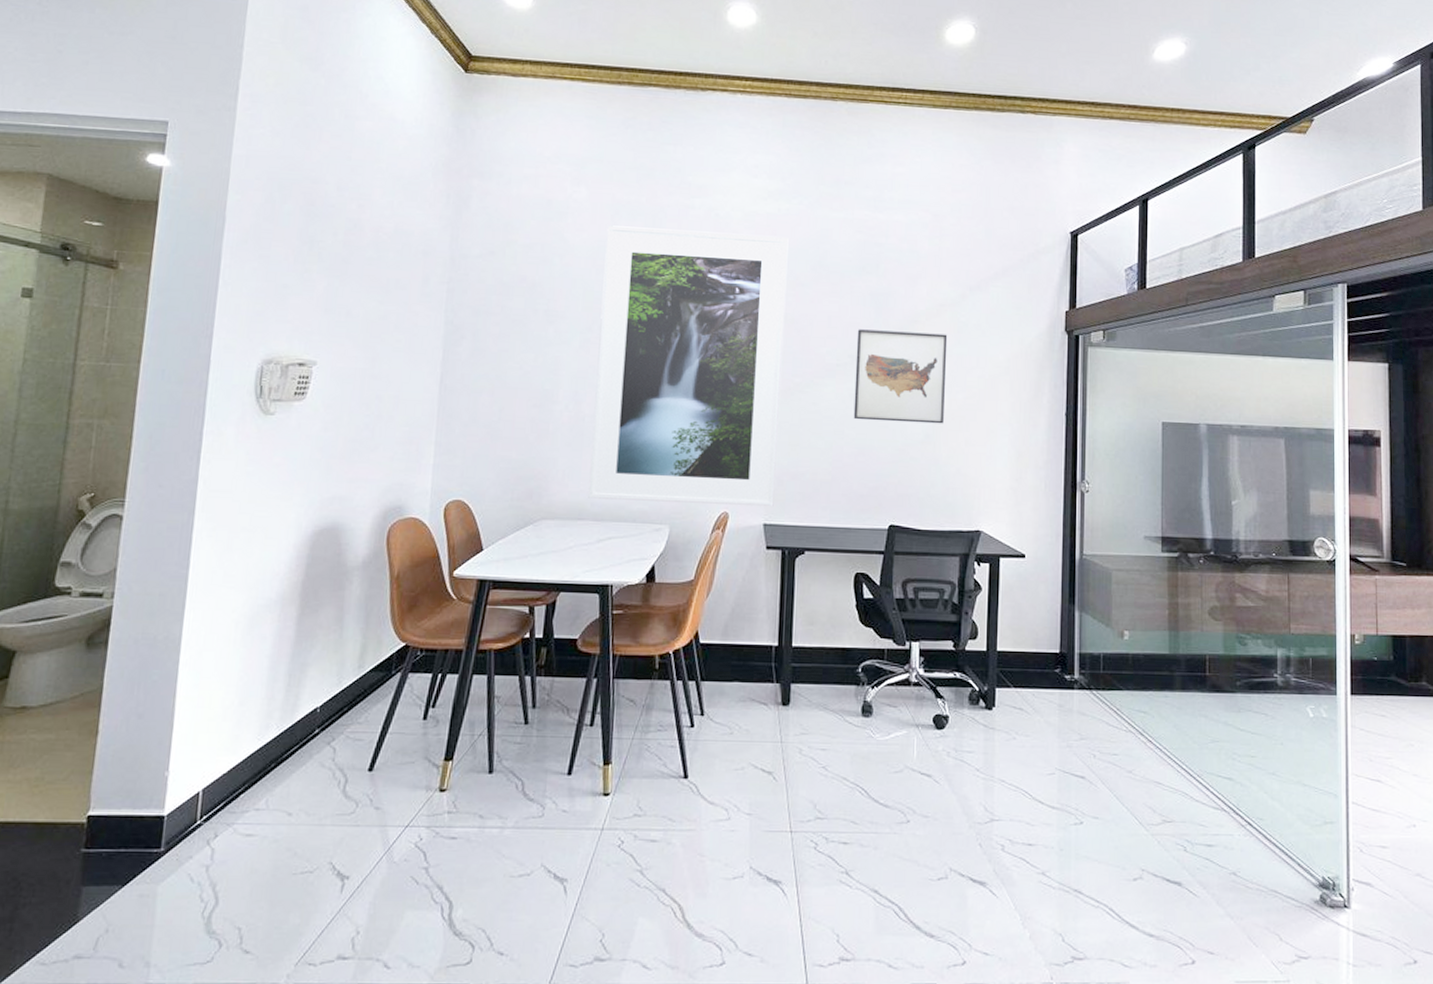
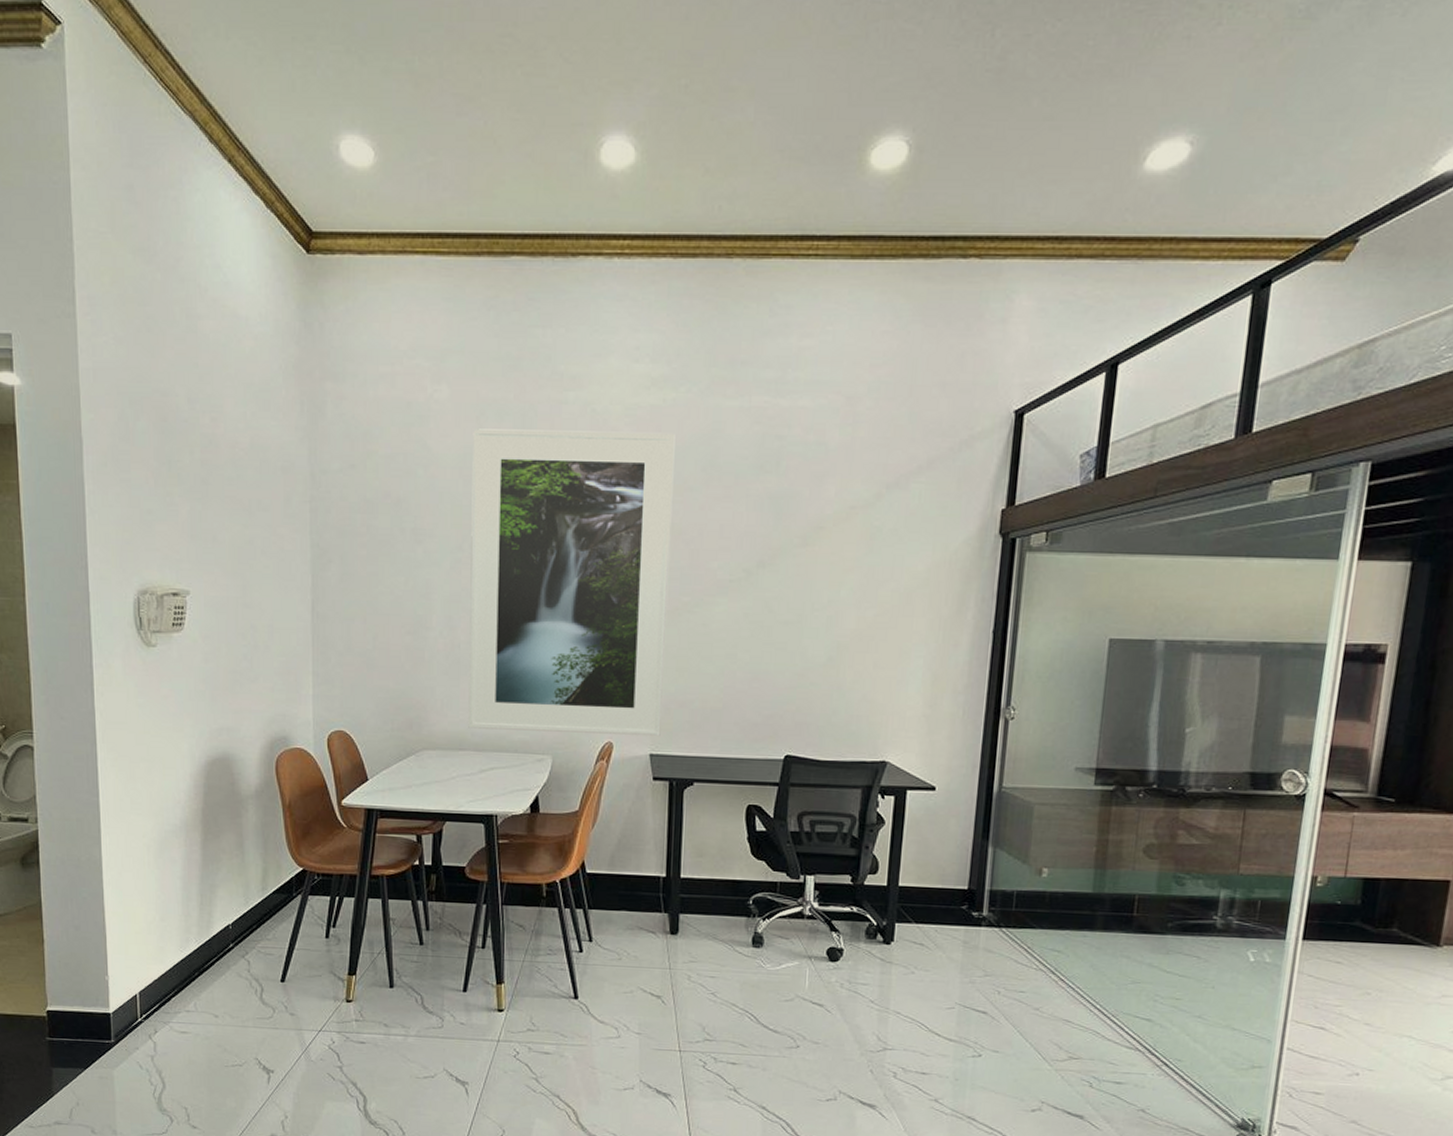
wall art: present [853,329,948,424] -> none [747,539,858,645]

